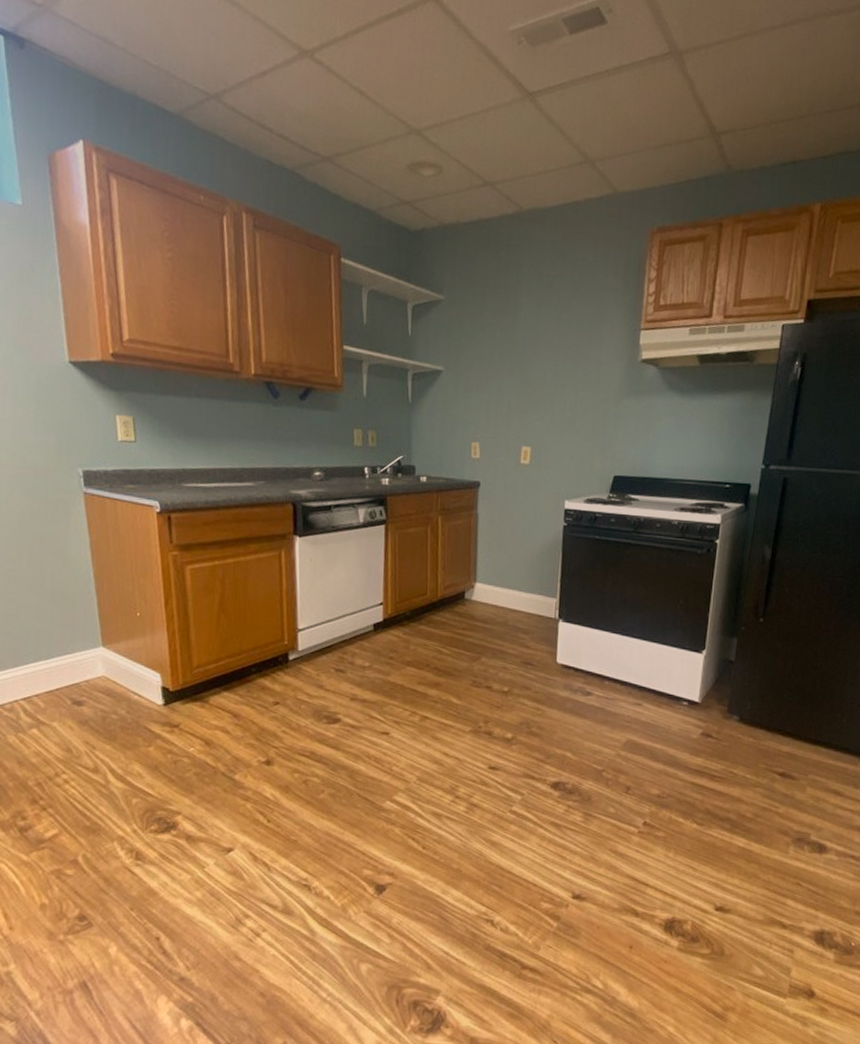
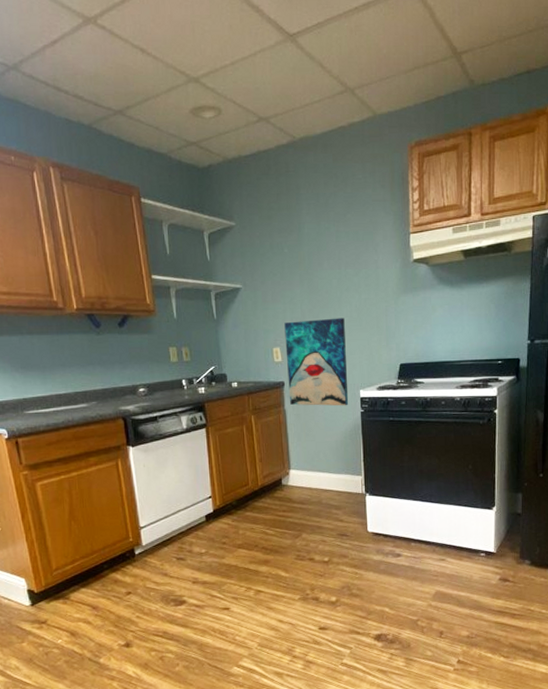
wall art: none [483,414,556,517] -> present [284,318,349,406]

